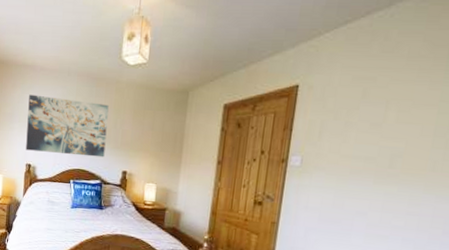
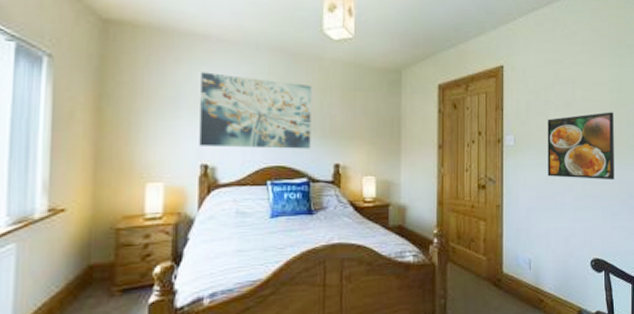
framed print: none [336,136,440,212] -> present [547,112,614,181]

